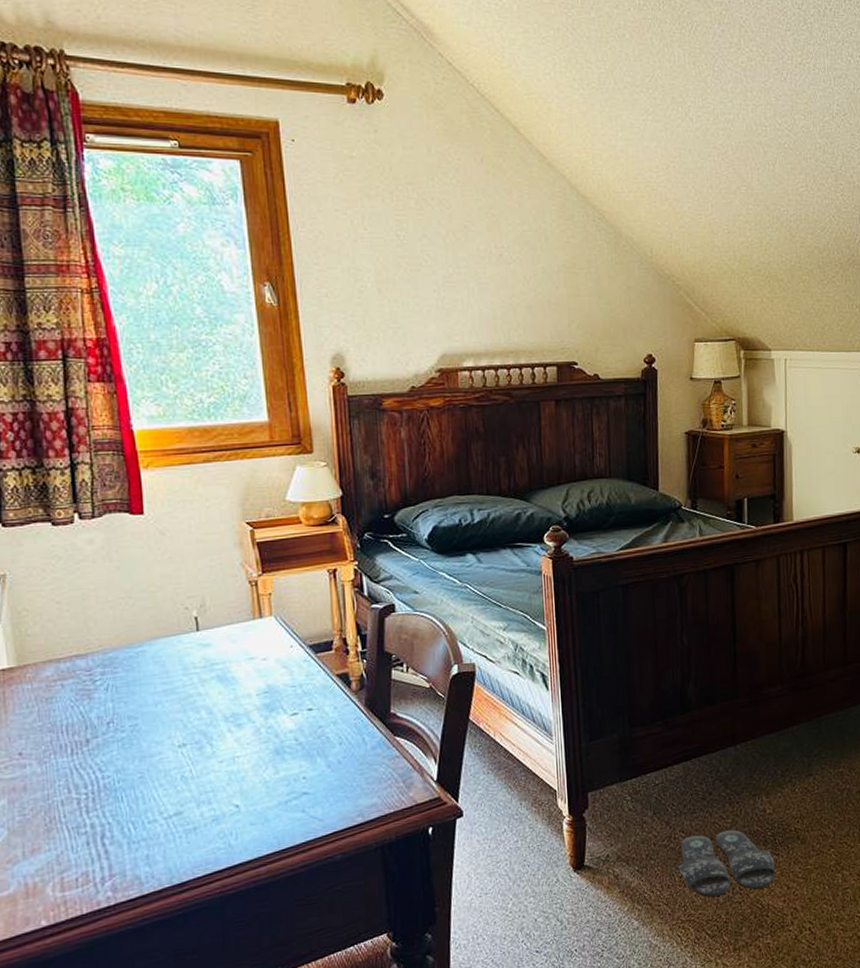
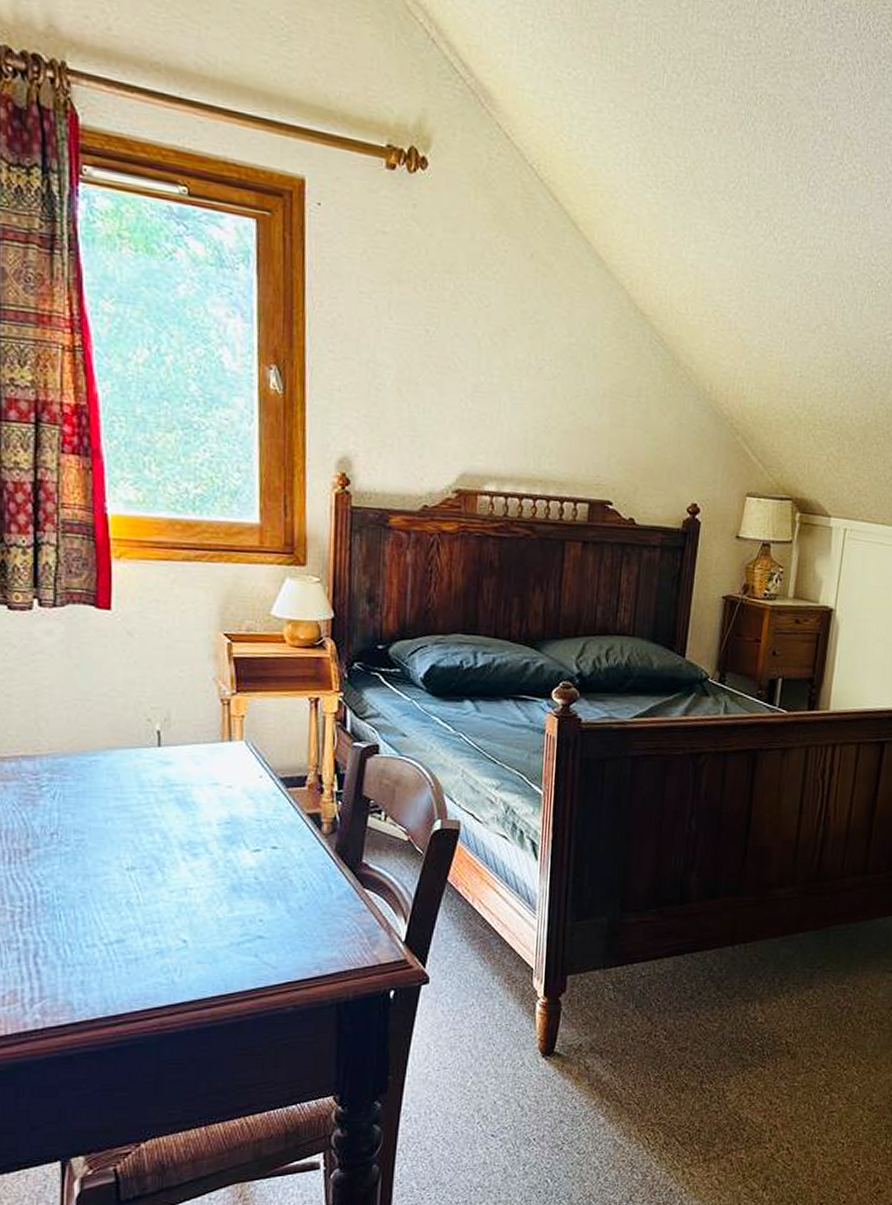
slippers: present [678,829,775,897] -> none [655,1035,760,1103]

